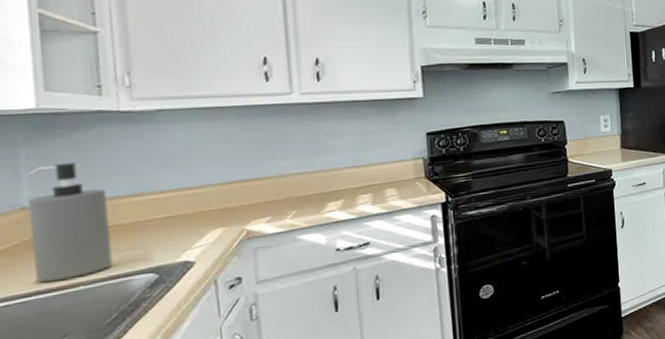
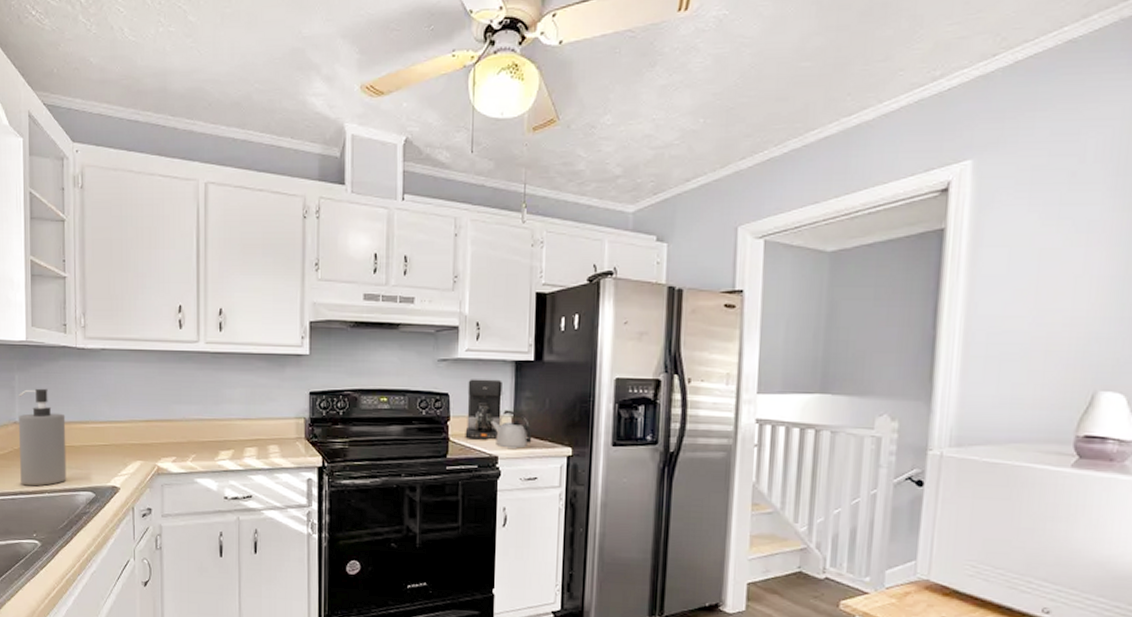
coffee maker: none [580,105,612,158] -> present [465,379,502,440]
kettle: none [603,129,639,163] -> present [490,409,532,450]

